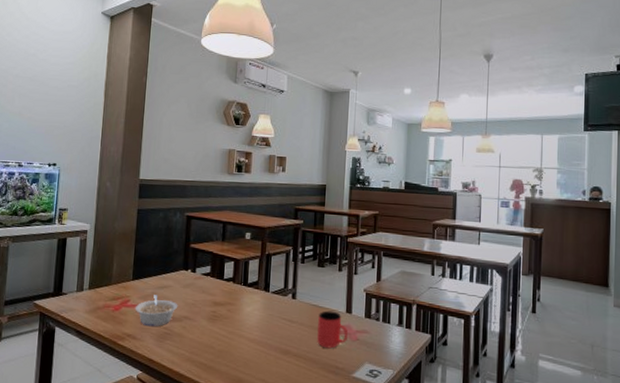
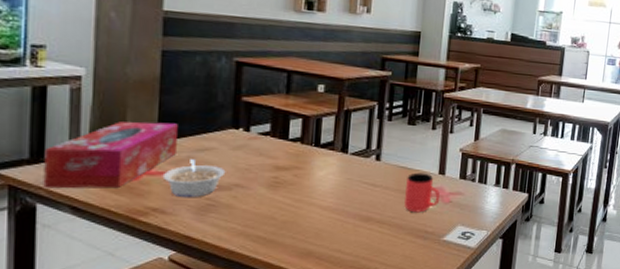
tissue box: none [60,264,146,317] -> present [43,121,178,189]

